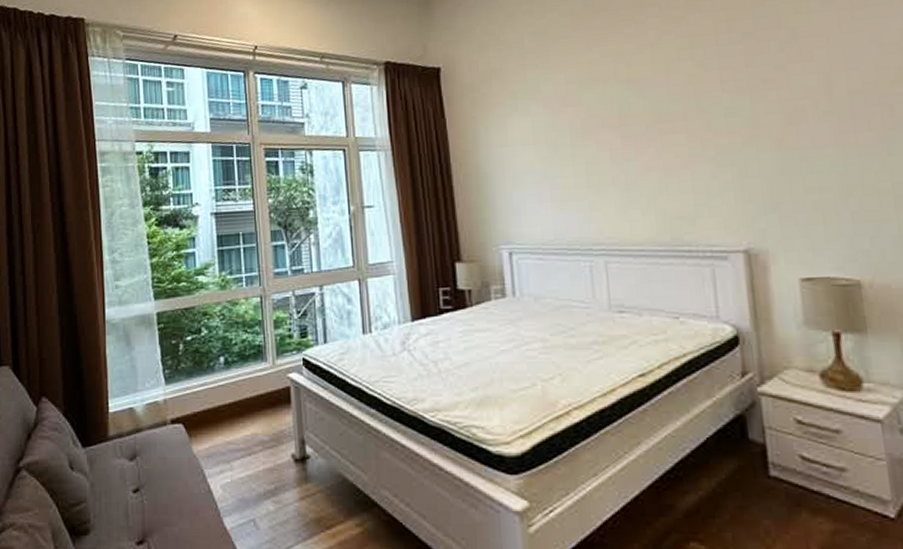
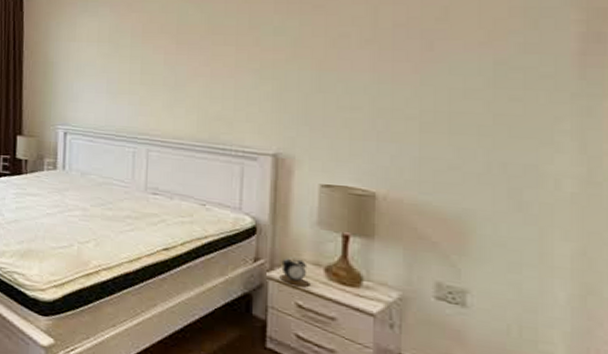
alarm clock: none [771,366,808,399] -> present [279,256,311,288]

